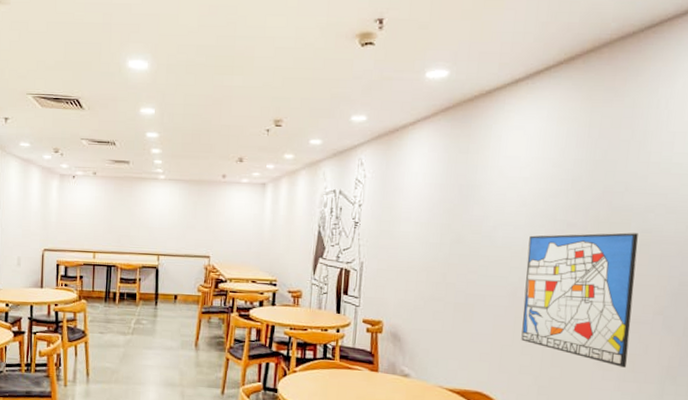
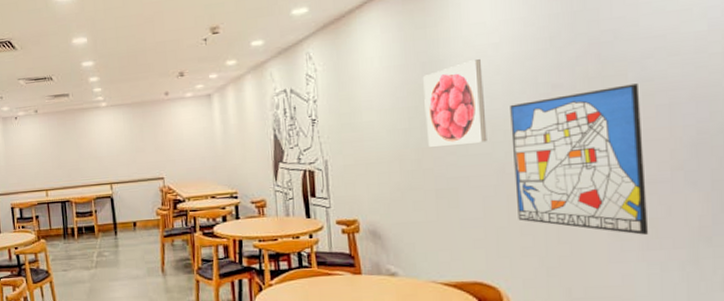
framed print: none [454,190,511,266] -> present [423,59,487,147]

